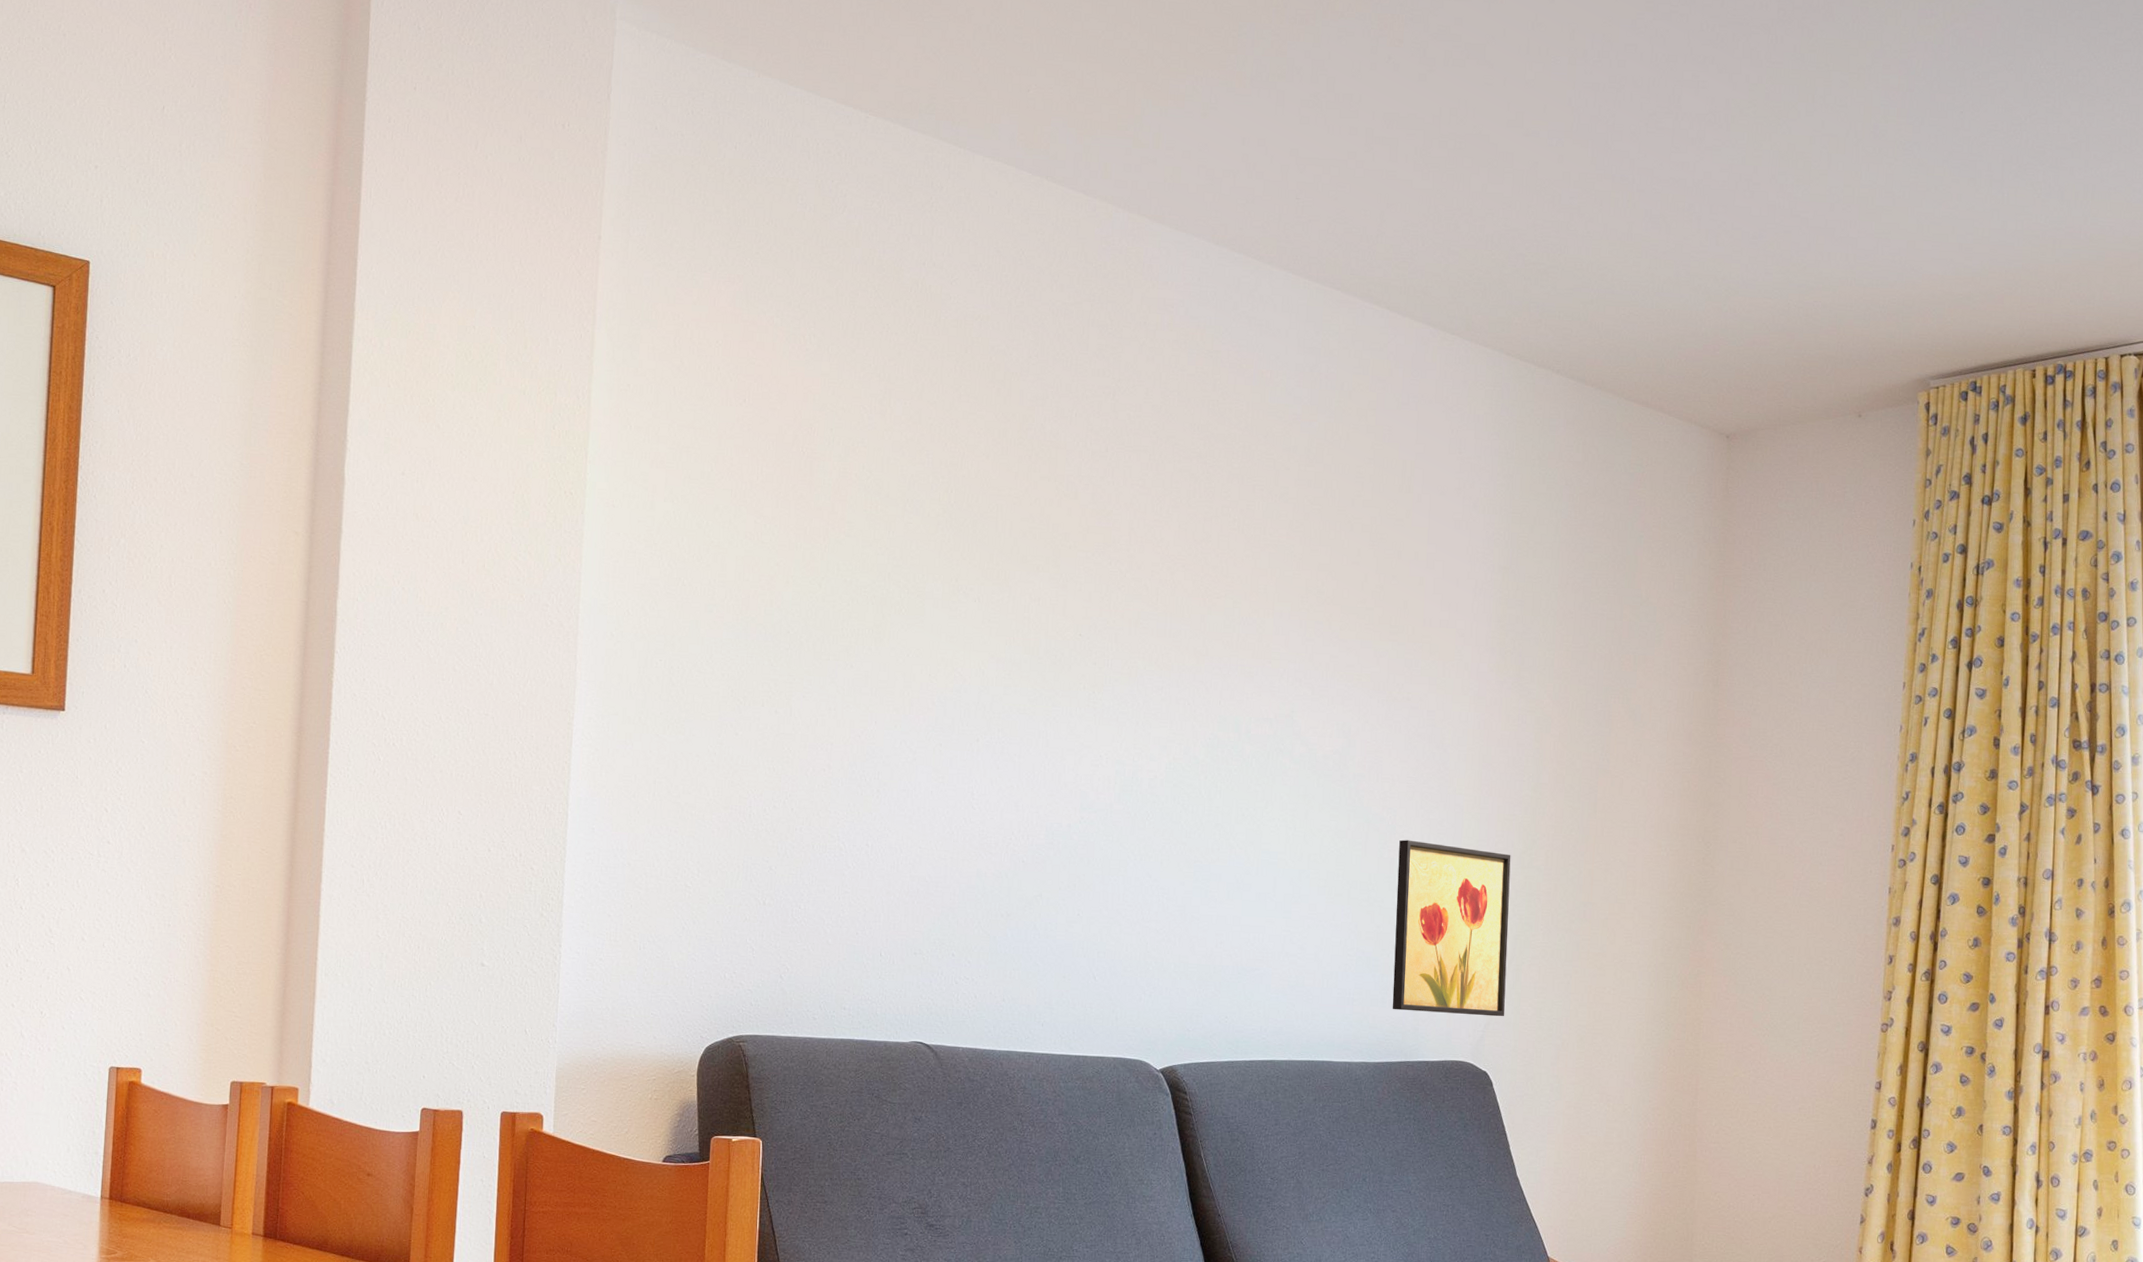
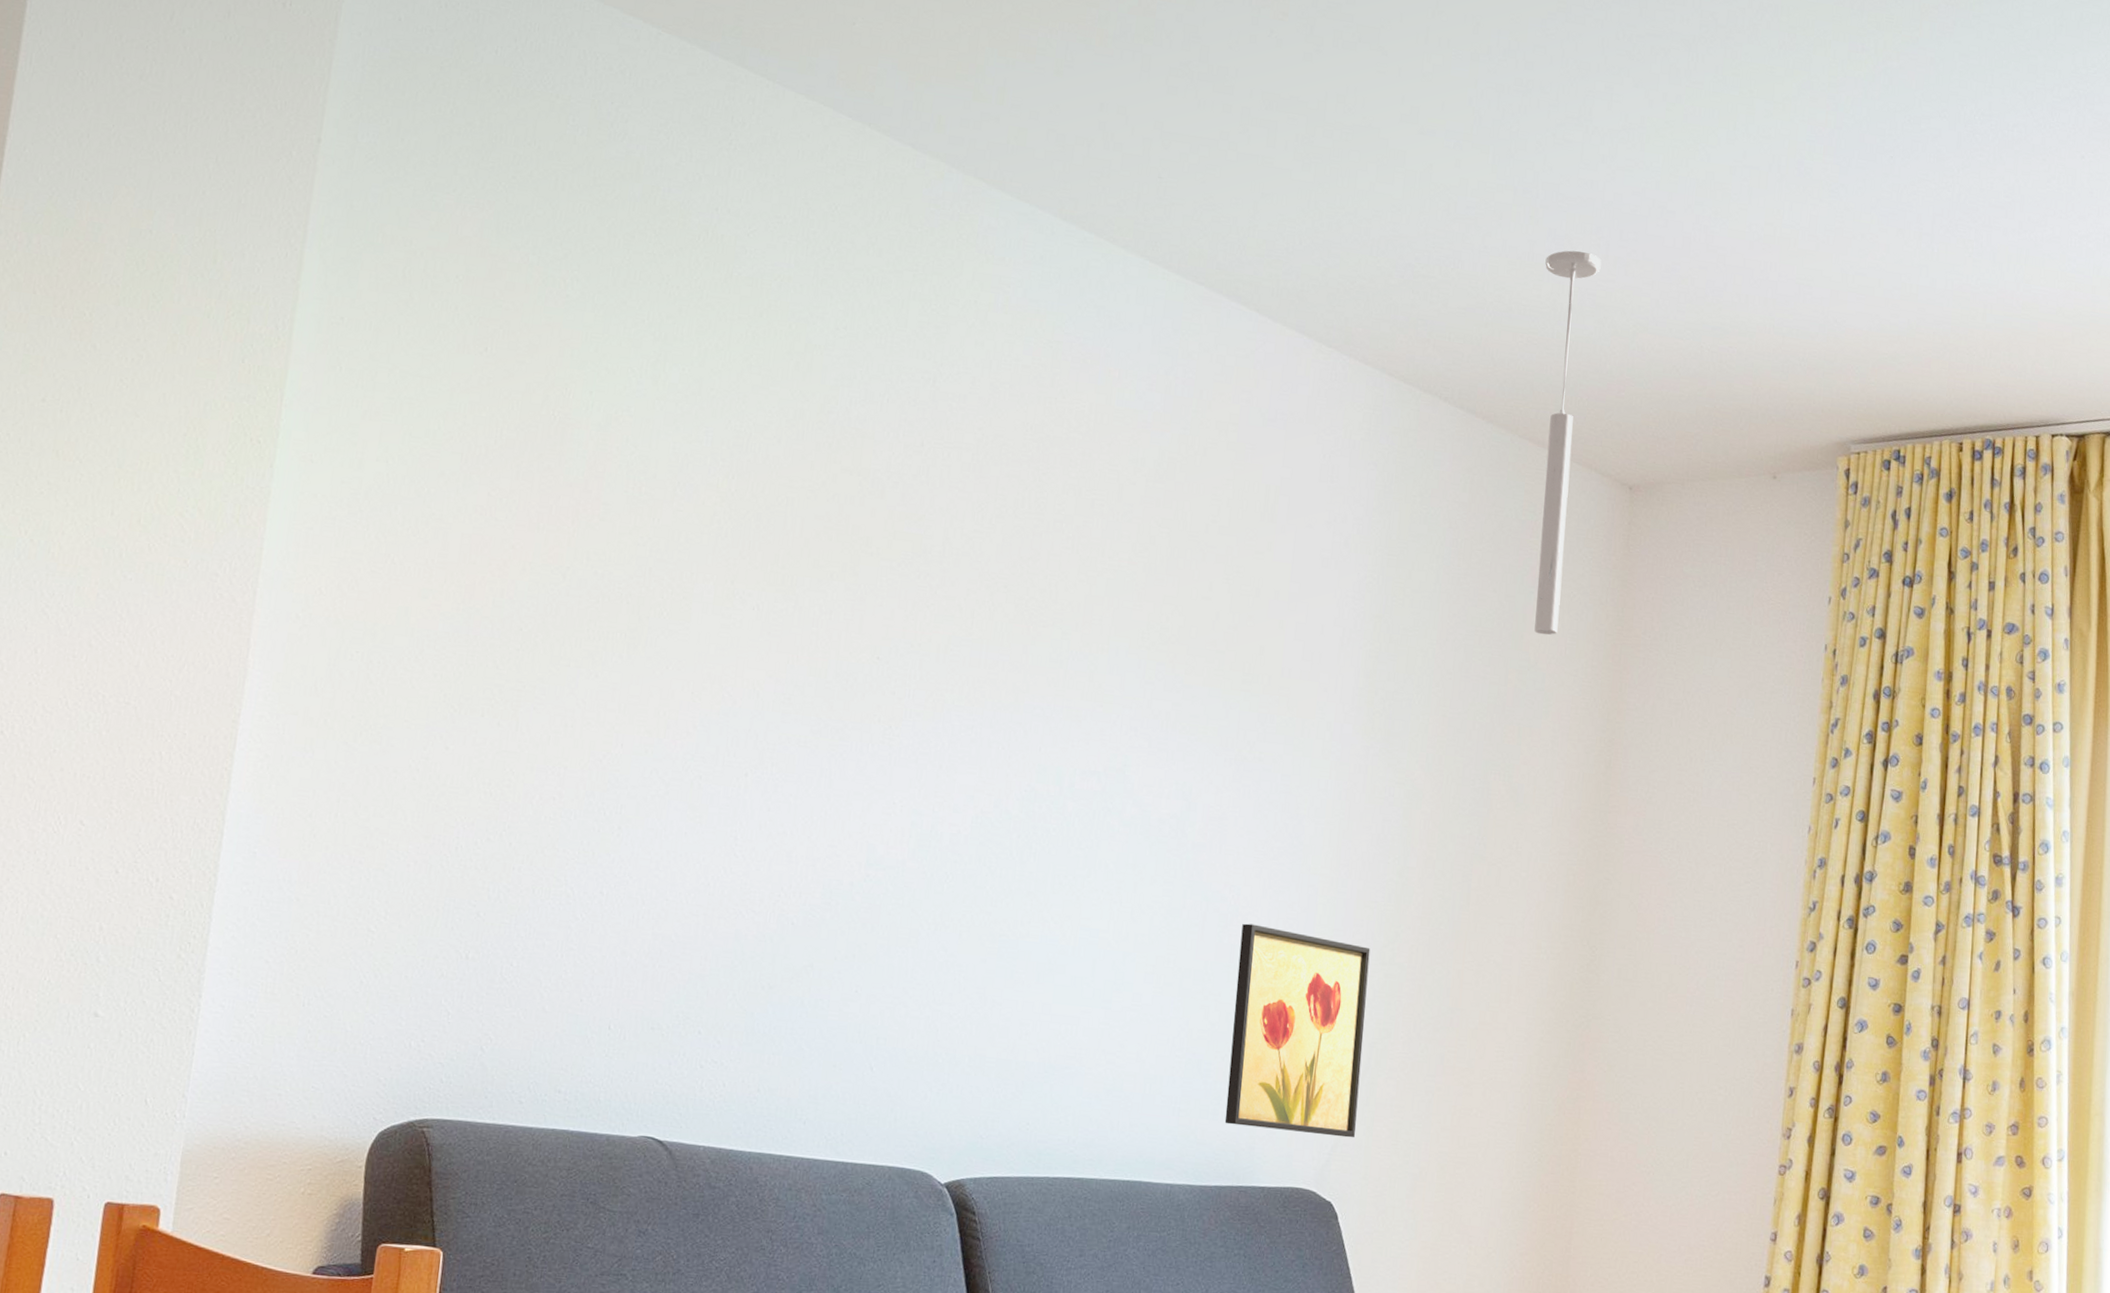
ceiling light: none [1643,227,1694,573] -> present [1534,250,1601,635]

